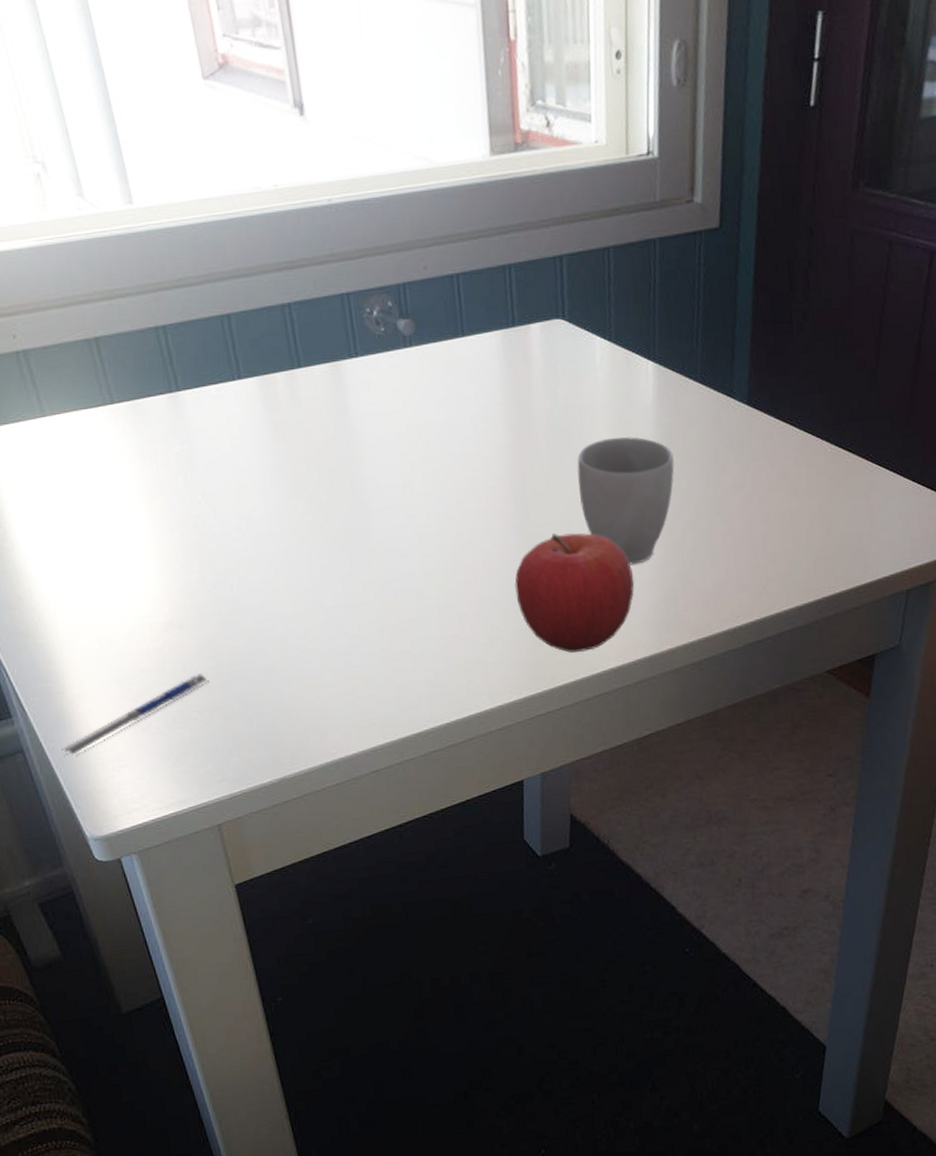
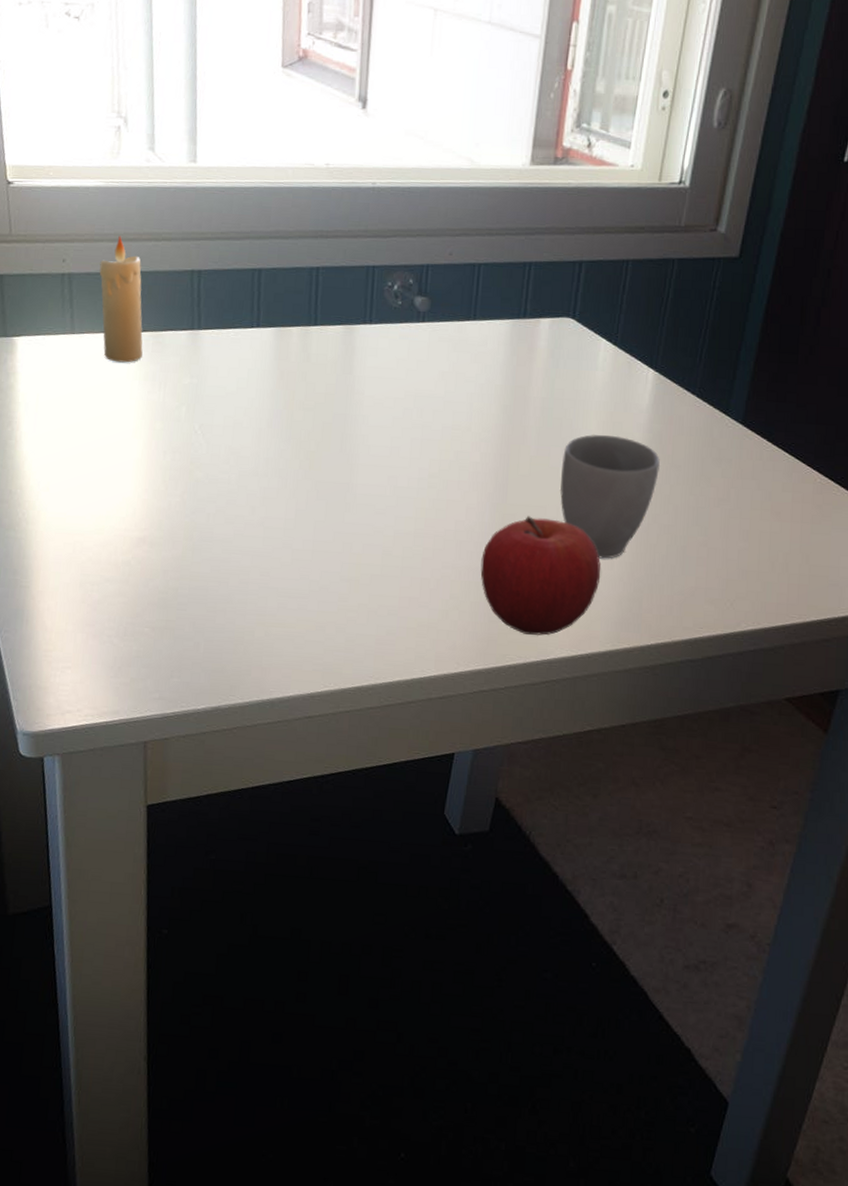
candle: none [54,299,124,441] -> present [99,235,143,363]
pen: present [62,673,209,757] -> none [14,591,167,651]

